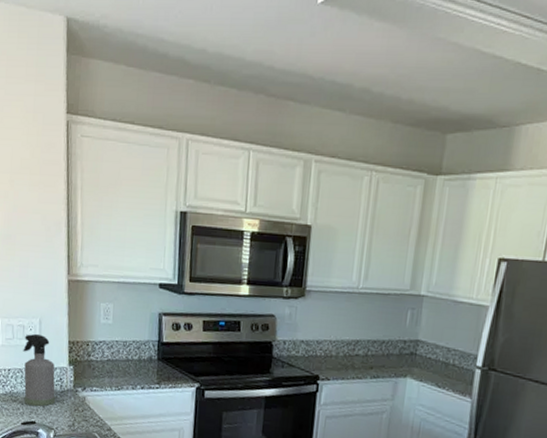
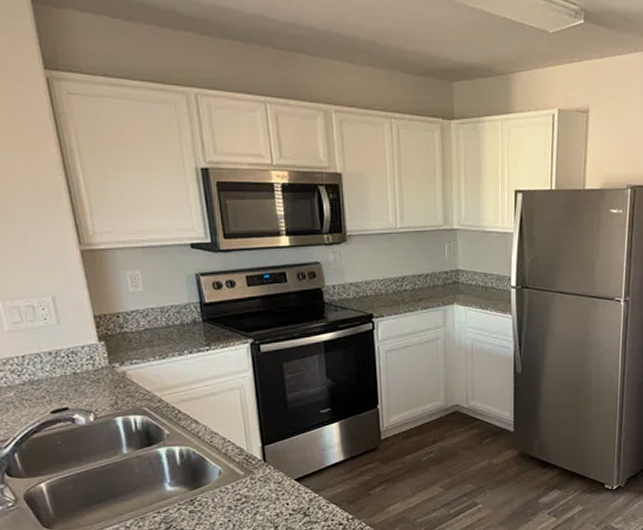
spray bottle: present [23,333,56,407] -> none [37,312,90,392]

